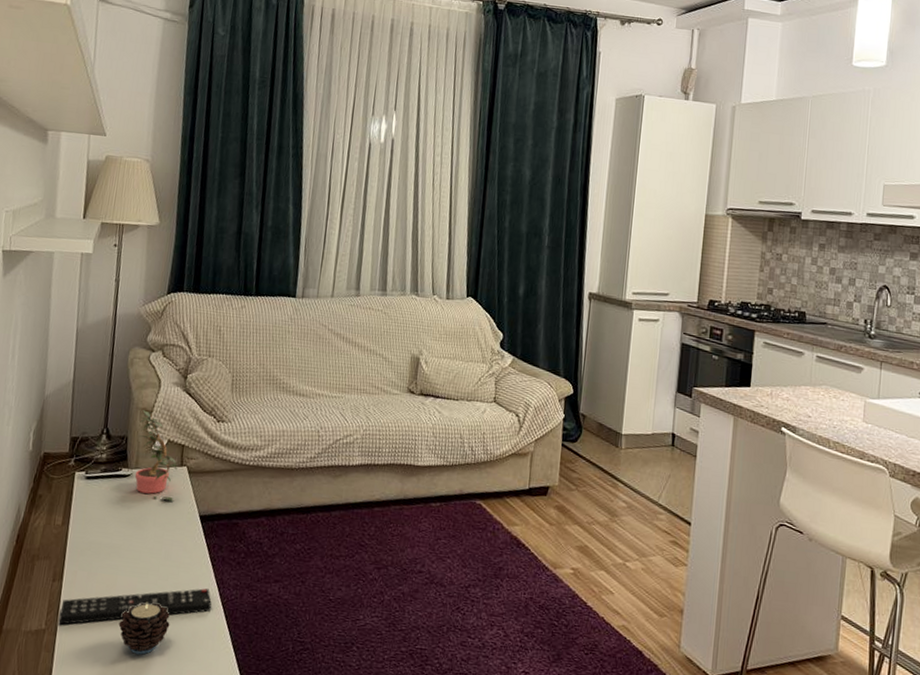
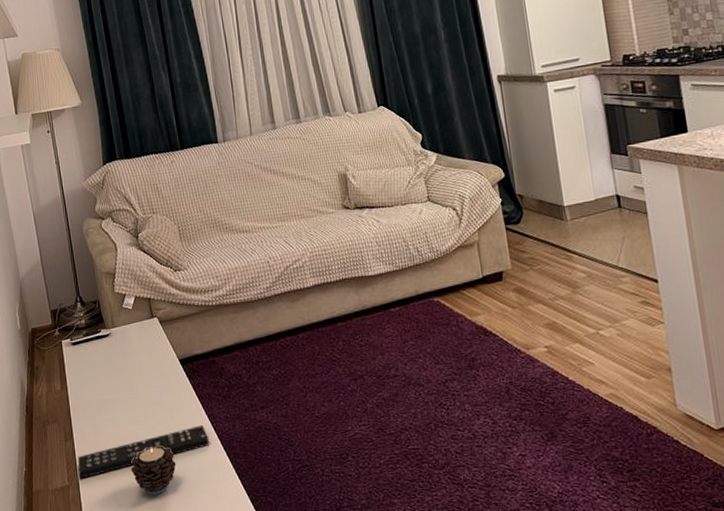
potted plant: present [134,410,177,502] -> none [106,273,153,352]

